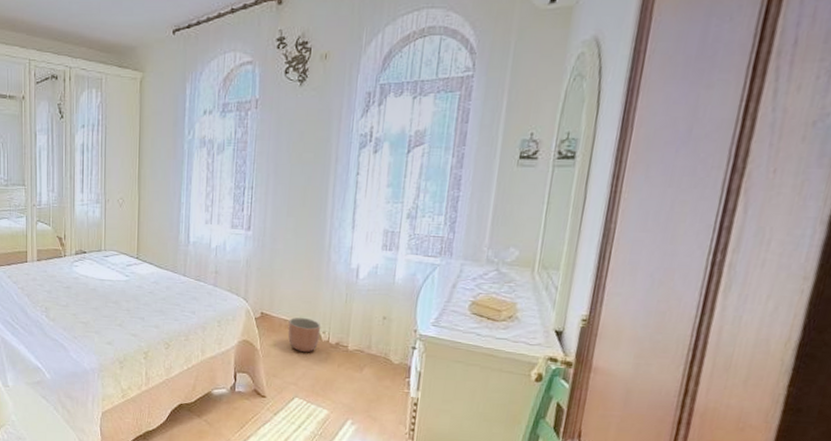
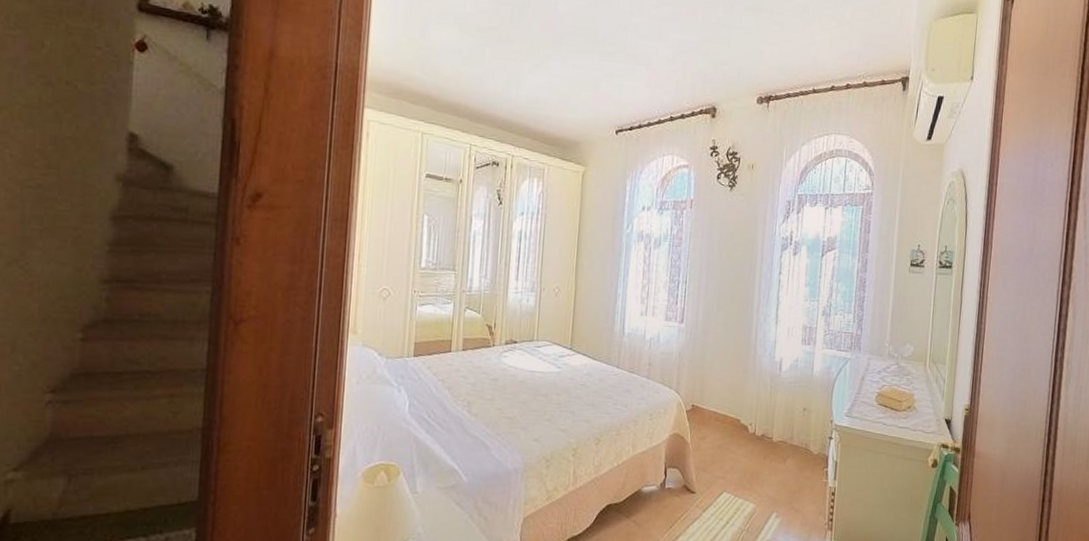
planter: present [288,317,321,353] -> none [717,409,748,445]

